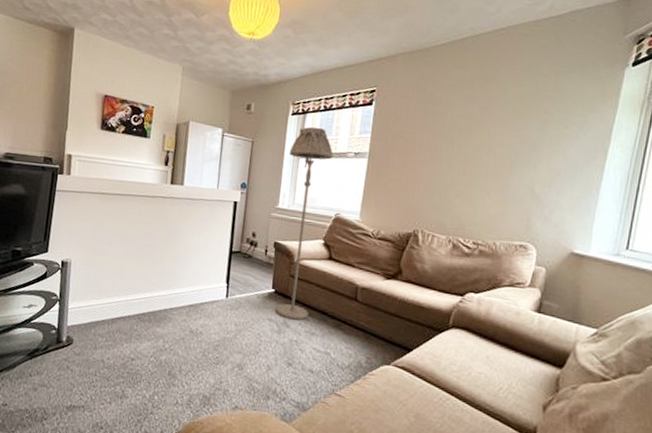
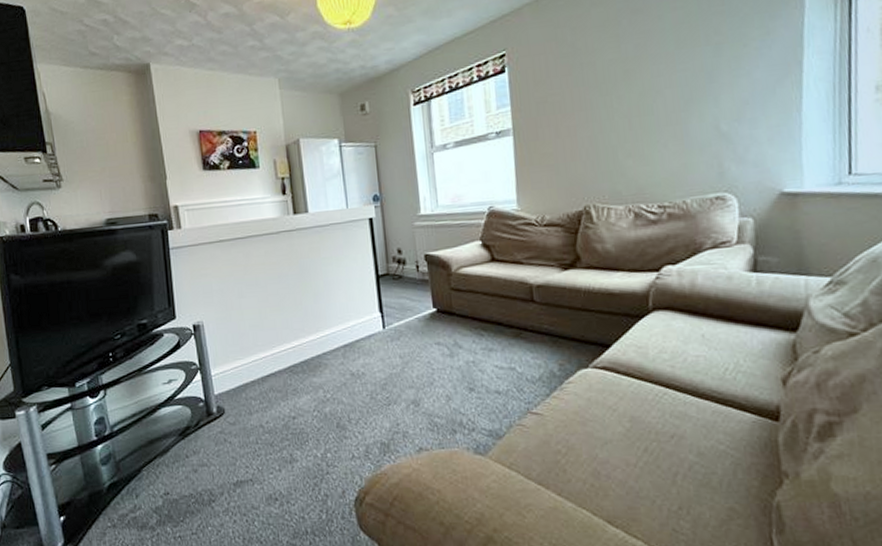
floor lamp: present [275,126,334,320] -> none [419,112,482,339]

